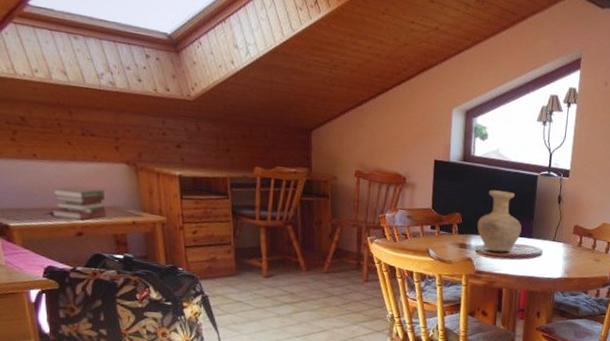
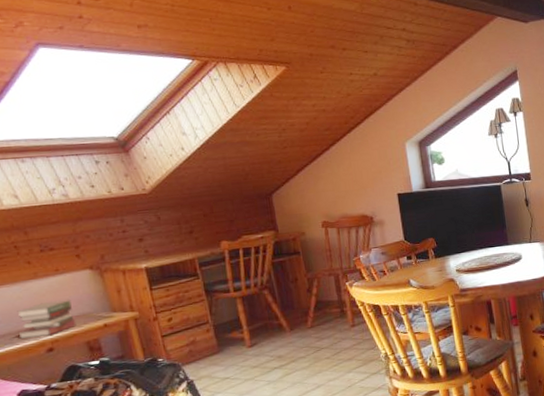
vase: present [477,190,522,253] -> none [451,206,497,267]

